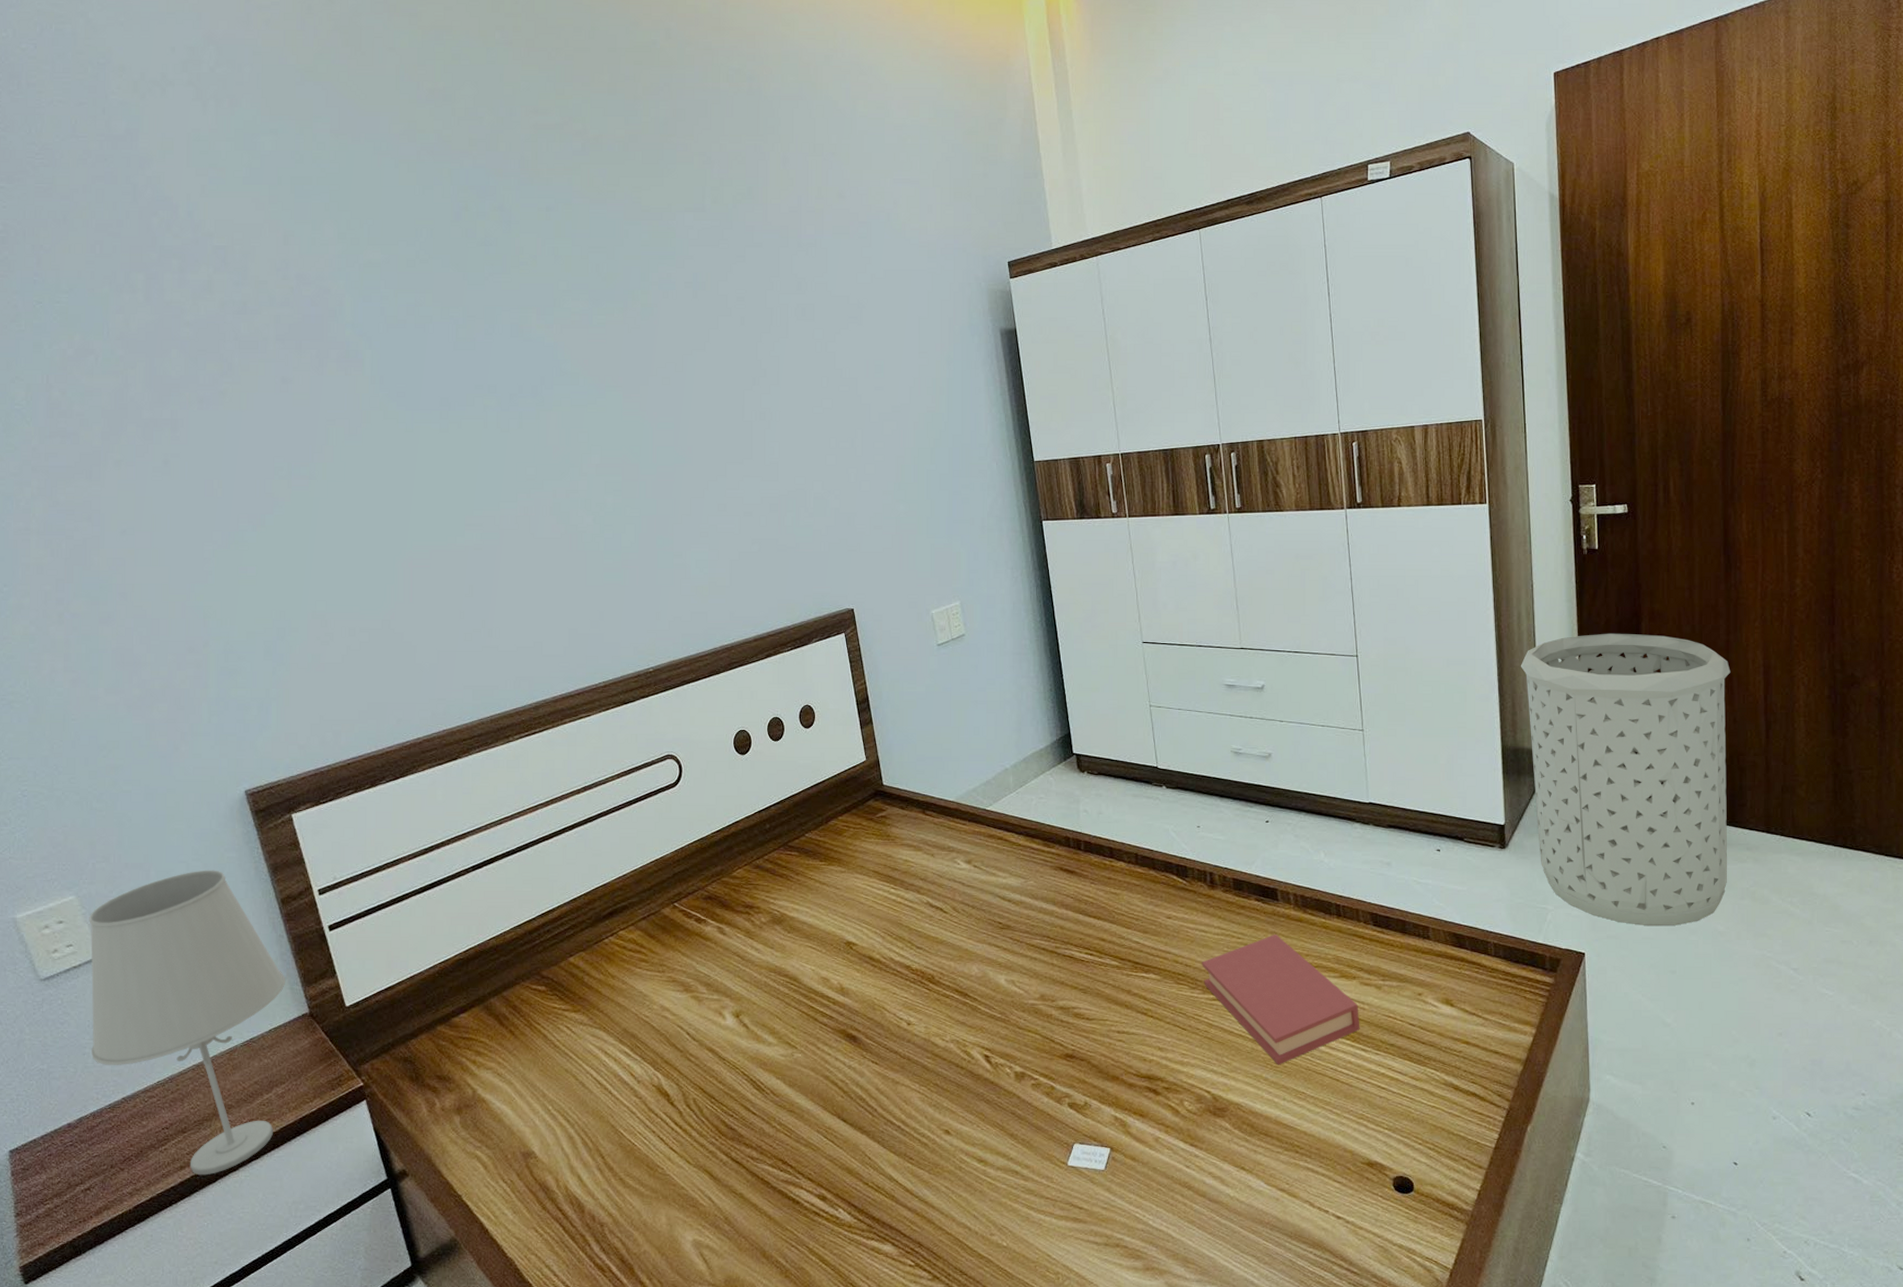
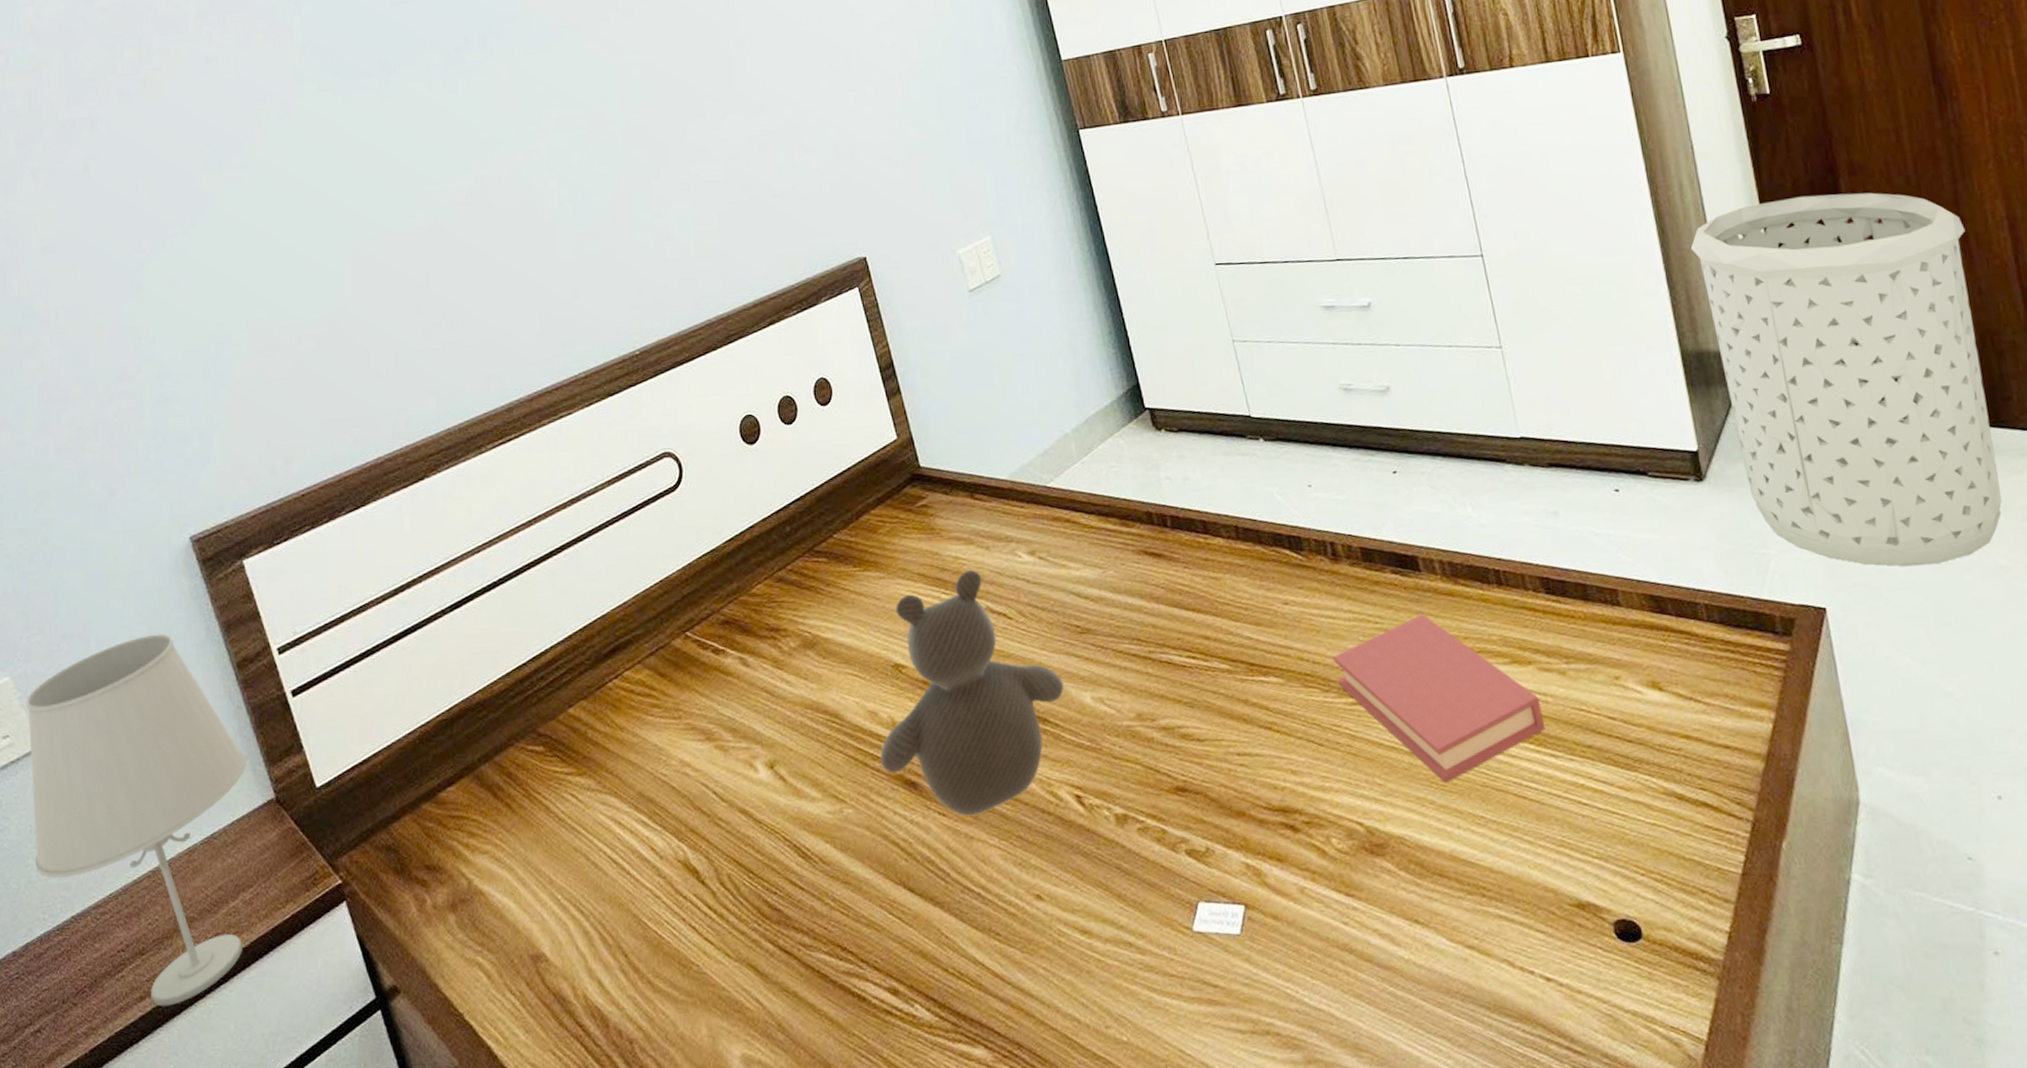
teddy bear: none [829,872,984,1066] -> present [880,570,1064,816]

